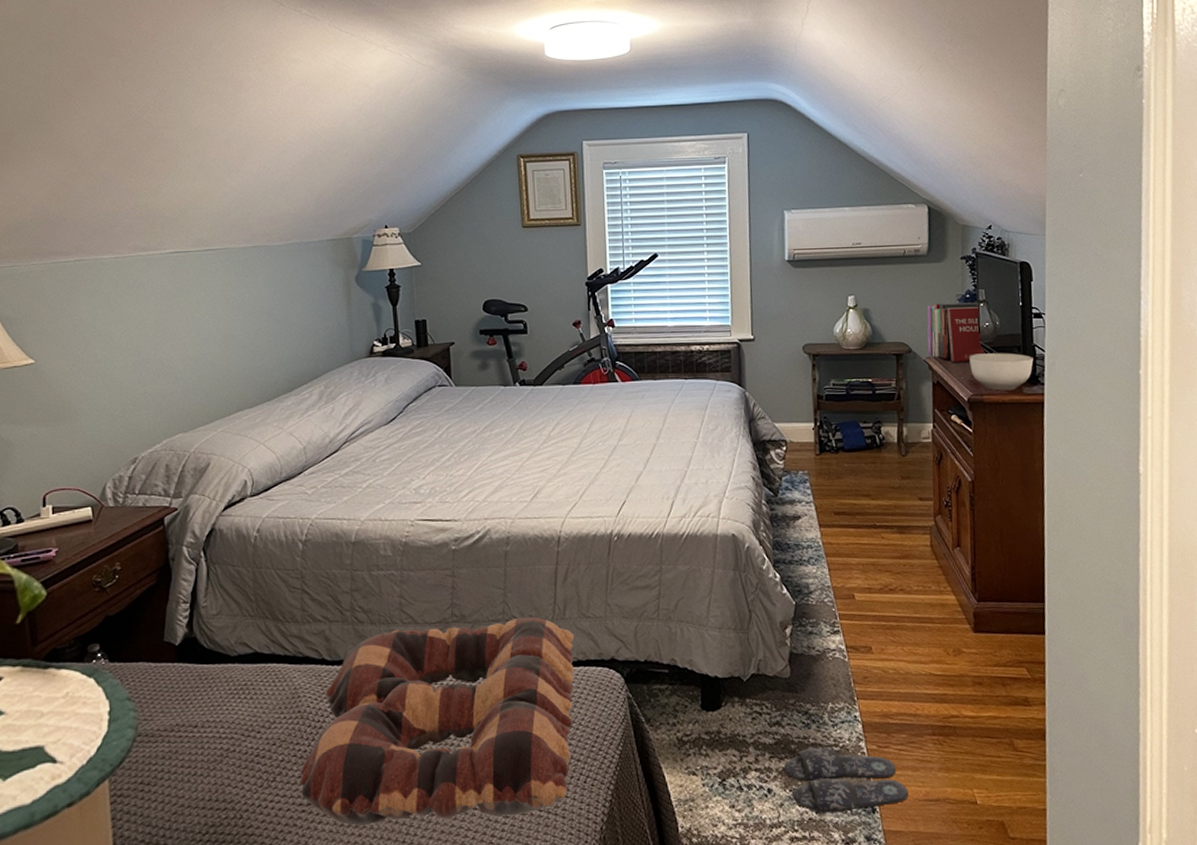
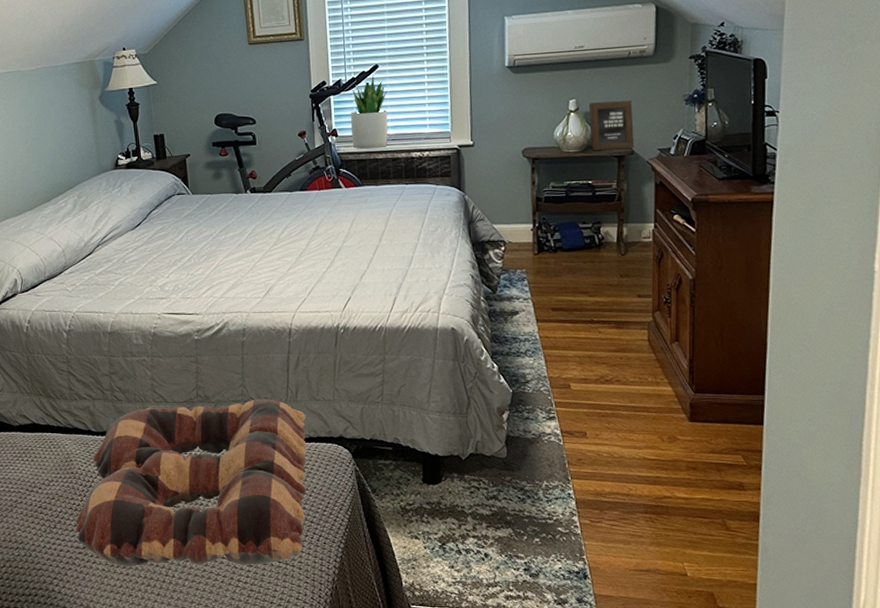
planter: none [628,264,667,342] -> present [350,75,388,150]
slippers: present [784,747,909,813] -> none [500,519,620,577]
picture frame: none [868,298,912,348] -> present [590,100,635,151]
books: present [927,302,994,364] -> none [651,102,722,164]
bowl: present [968,353,1034,391] -> none [694,152,764,191]

